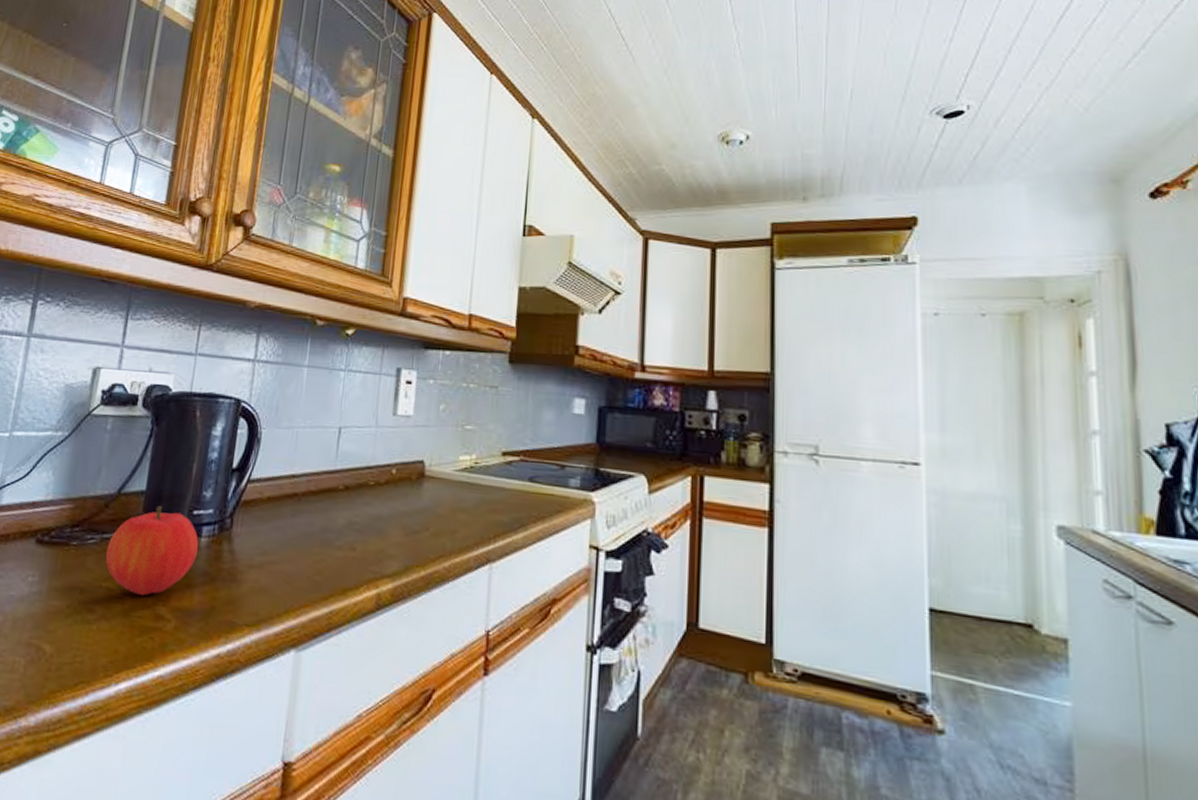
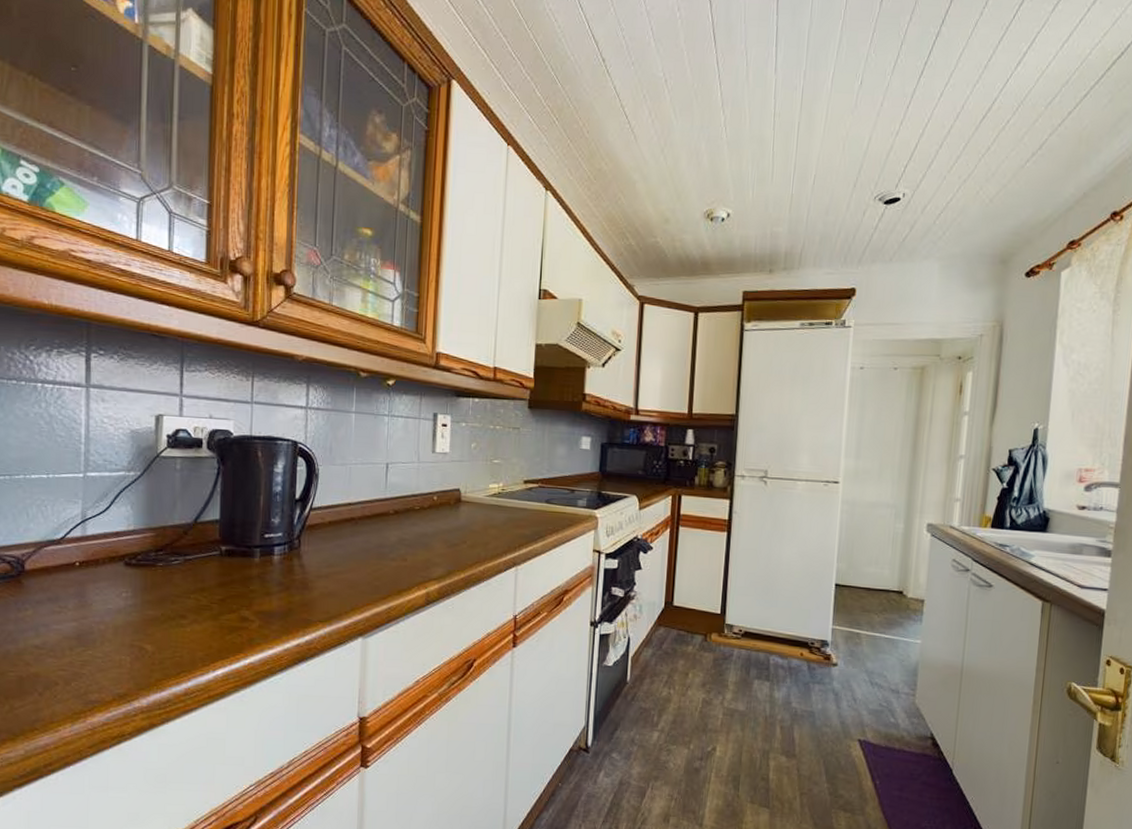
fruit: present [105,506,199,596] -> none [190,532,273,604]

